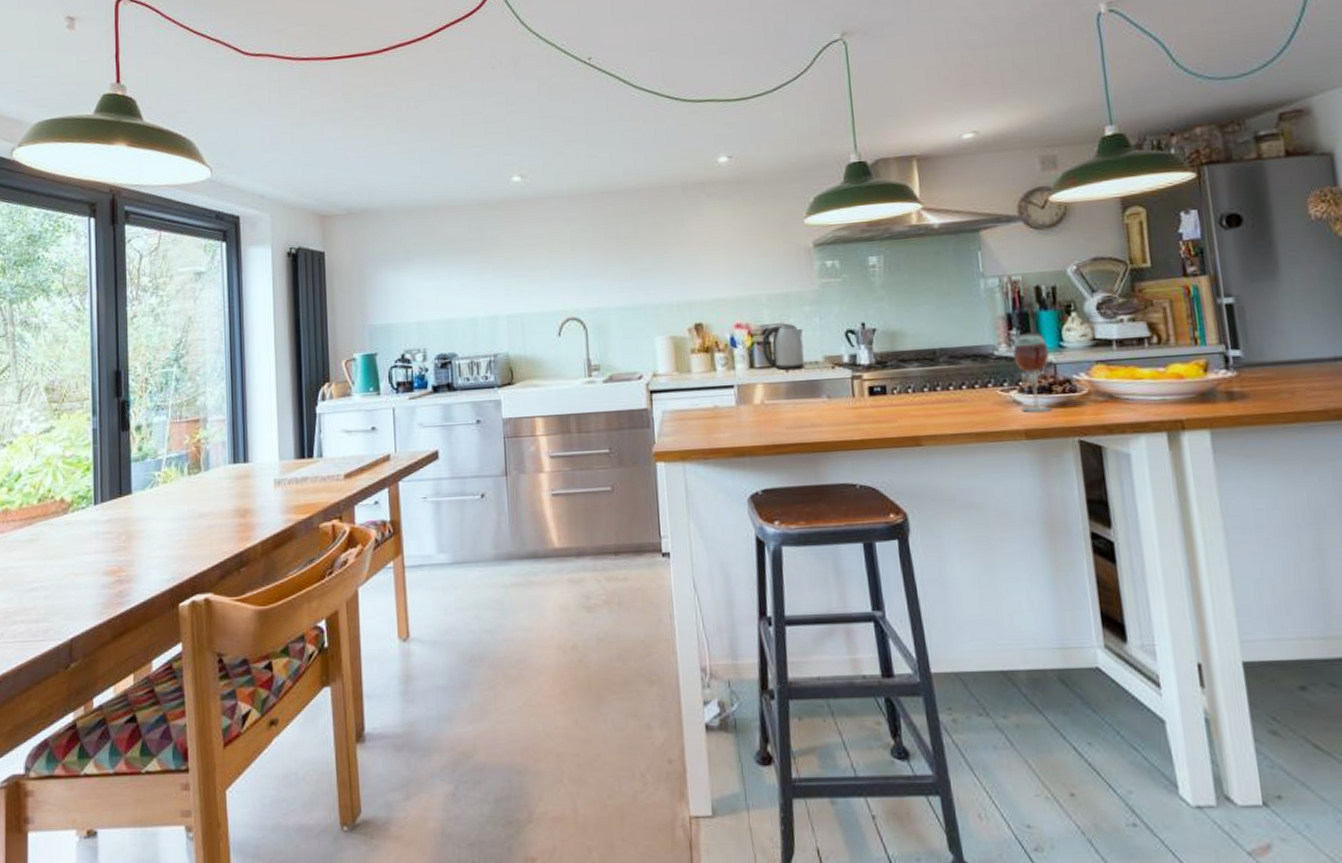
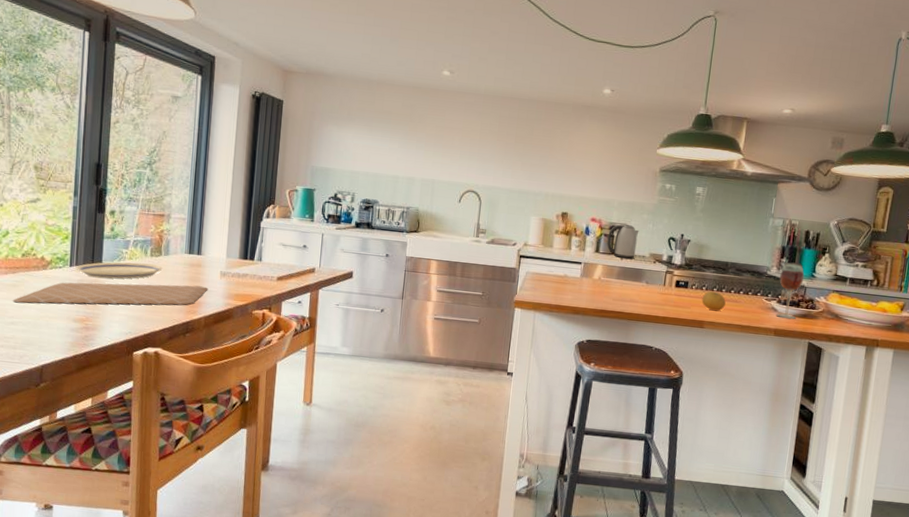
placemat: none [32,502,262,562] -> present [14,282,208,305]
plate: none [101,484,204,514] -> present [76,262,163,279]
fruit: none [910,392,946,420] -> present [701,291,726,312]

